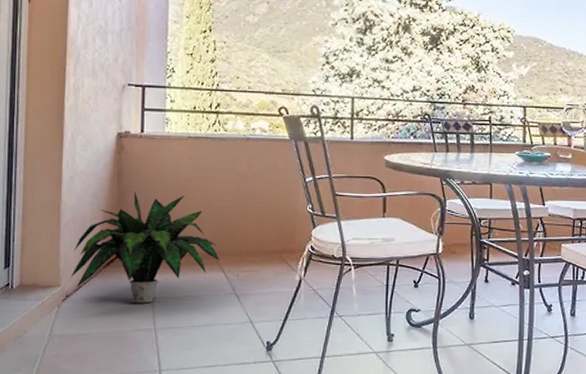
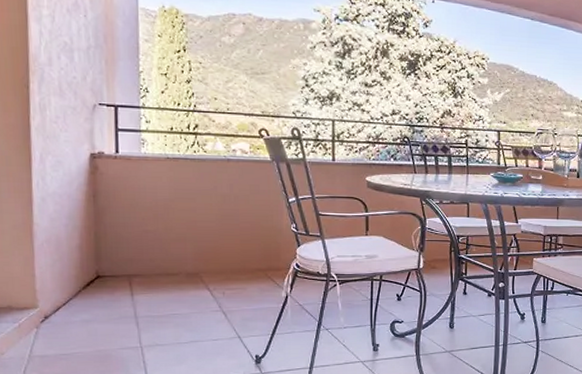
potted plant: present [71,191,220,304] -> none [49,212,205,323]

